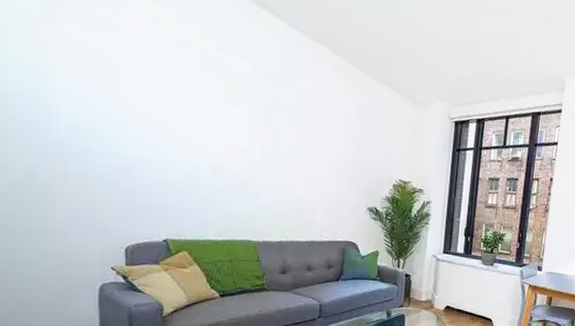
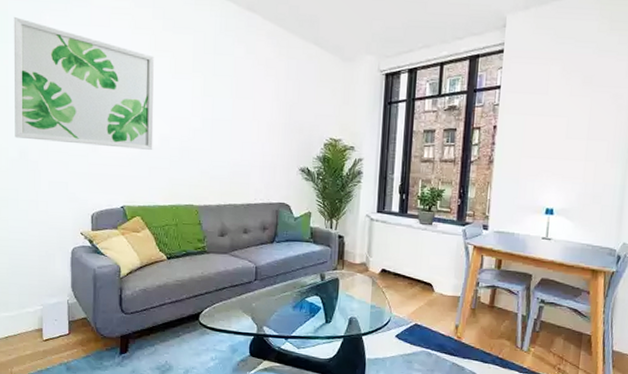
wall art: none [13,9,205,180] -> present [13,17,154,150]

